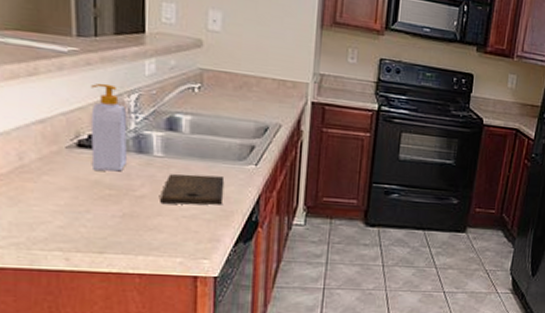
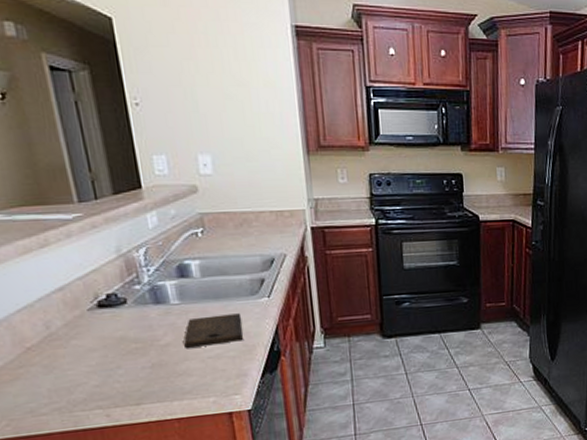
soap bottle: present [90,83,128,172] -> none [101,242,147,327]

